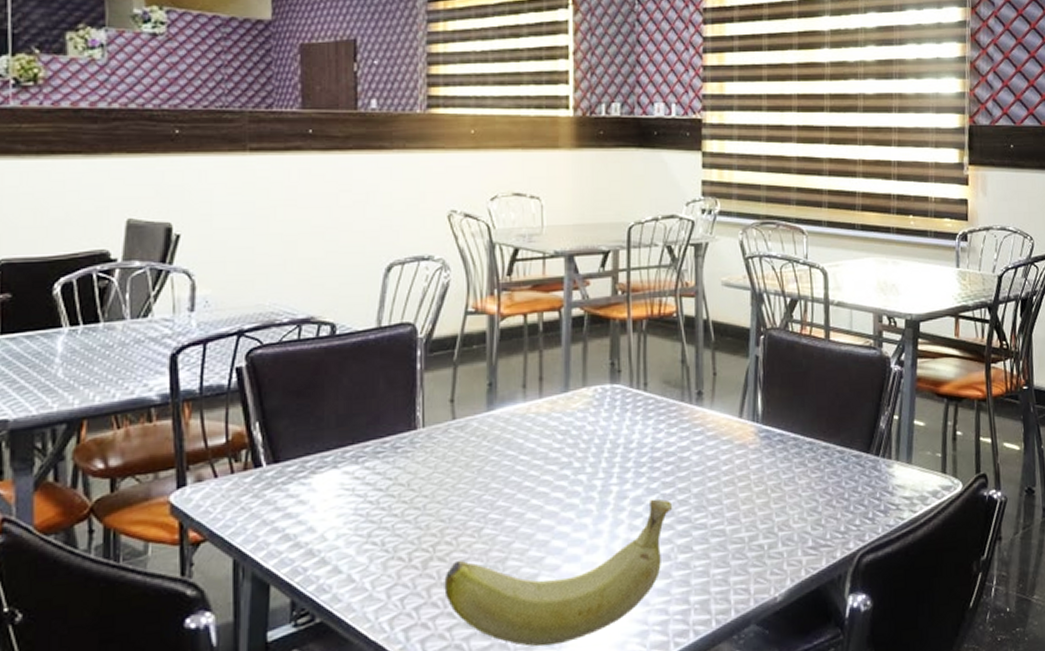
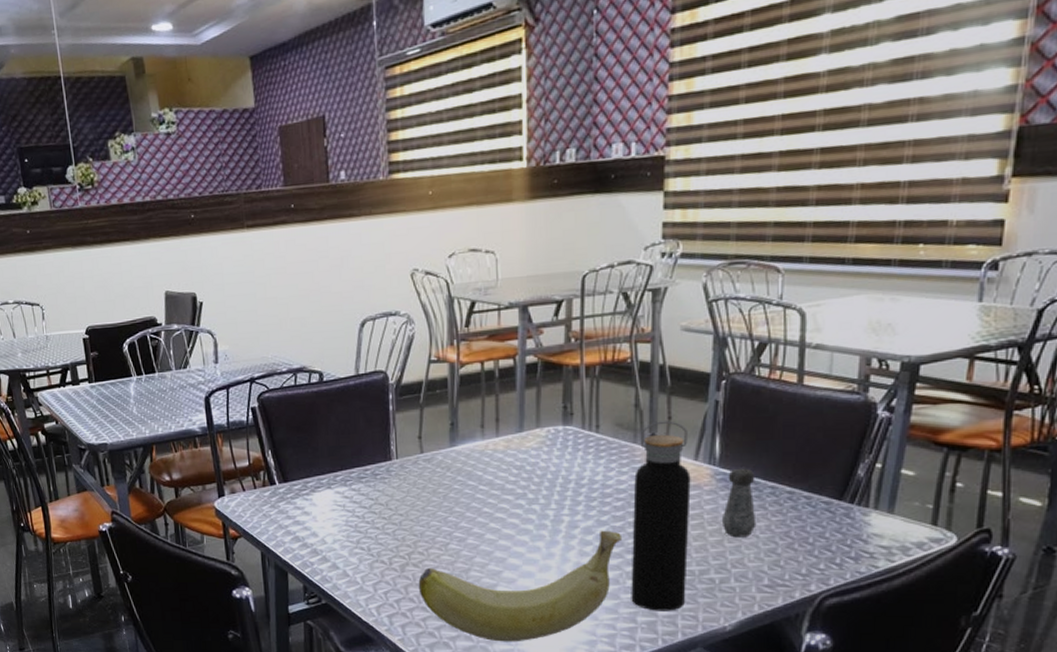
water bottle: none [682,377,738,588] -> present [631,420,691,611]
salt shaker: none [766,424,799,498] -> present [721,468,757,538]

